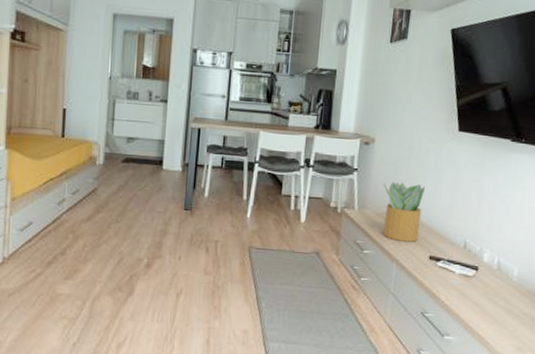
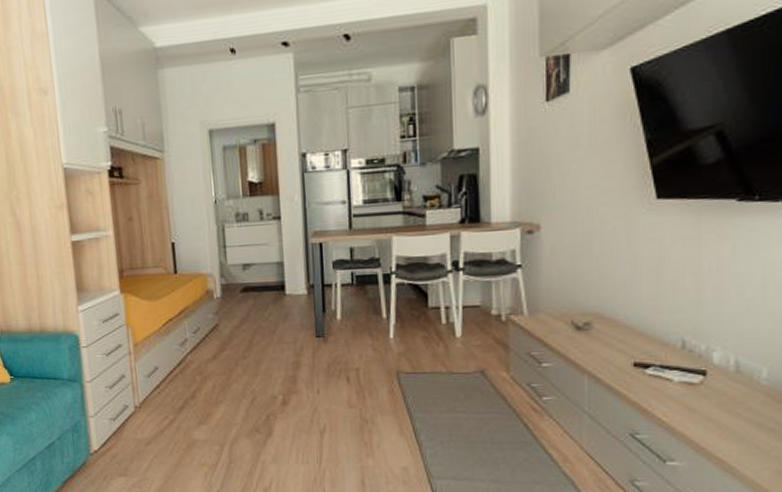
potted plant: present [383,181,425,242] -> none [559,274,617,348]

